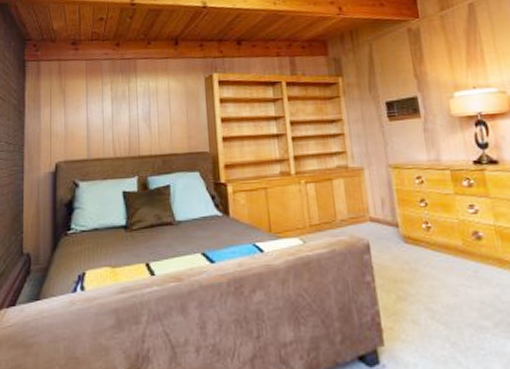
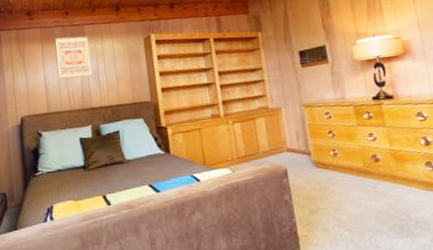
wall art: none [103,71,143,121] -> present [55,36,92,80]

